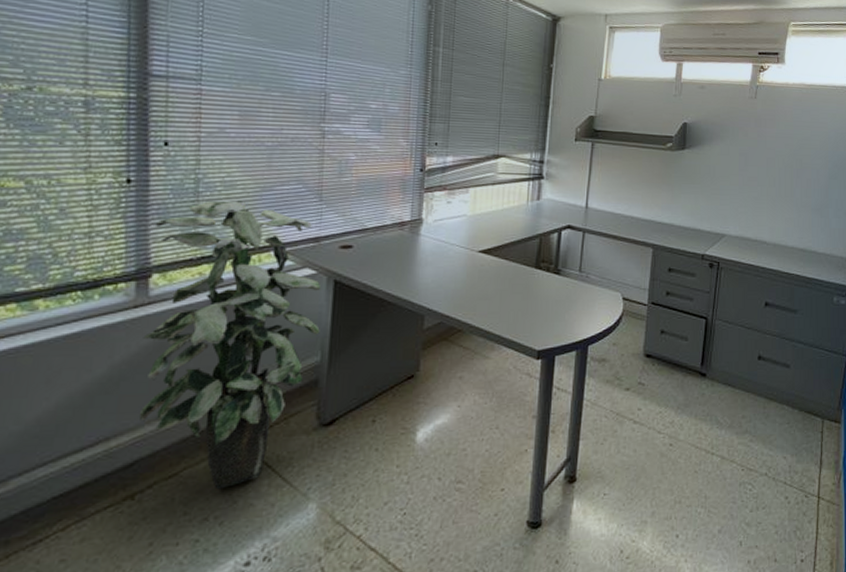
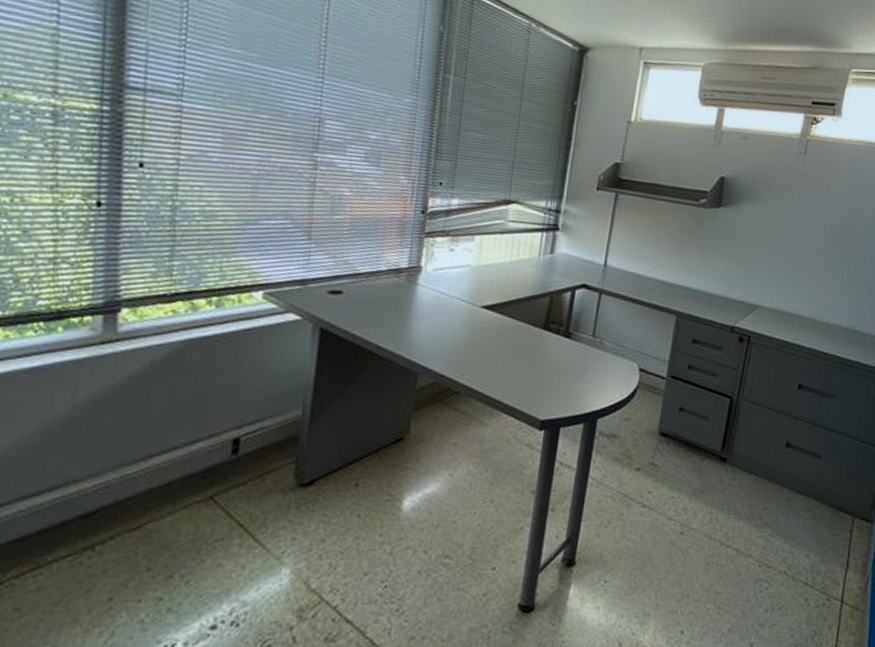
indoor plant: present [138,201,322,490] -> none [102,232,306,546]

